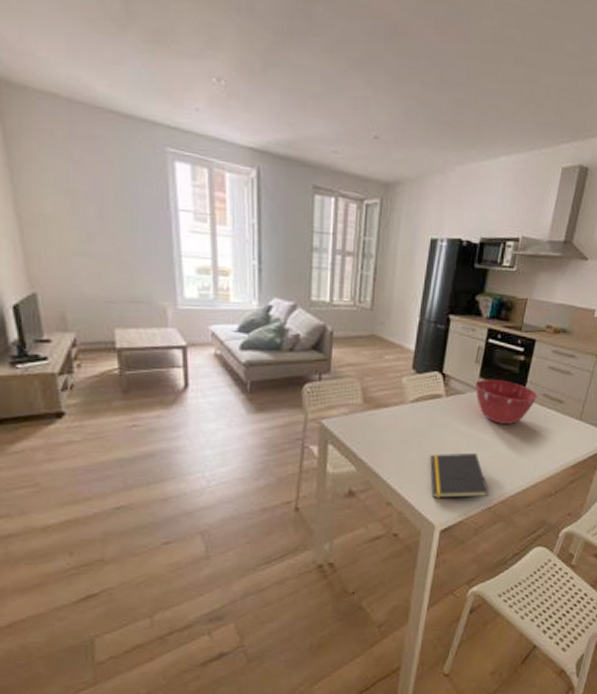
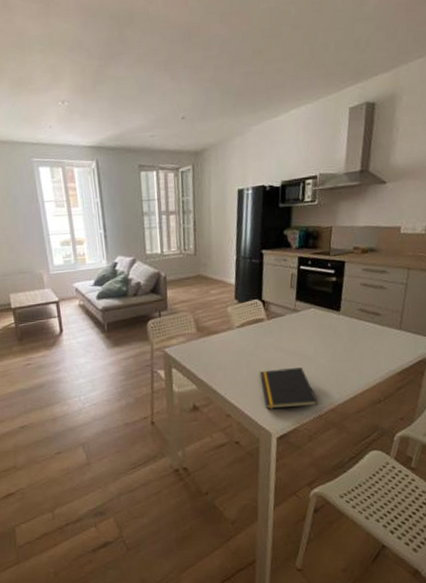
mixing bowl: present [475,378,538,425] -> none [292,300,354,340]

